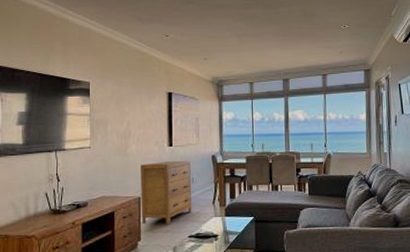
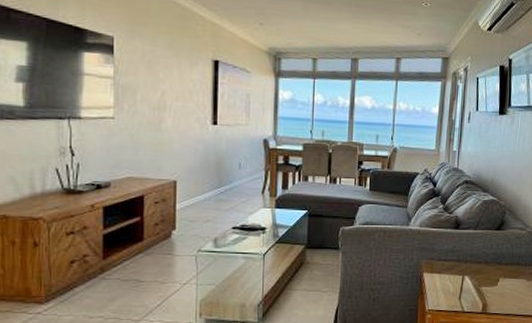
dresser: present [141,160,192,225] -> none [176,141,239,214]

